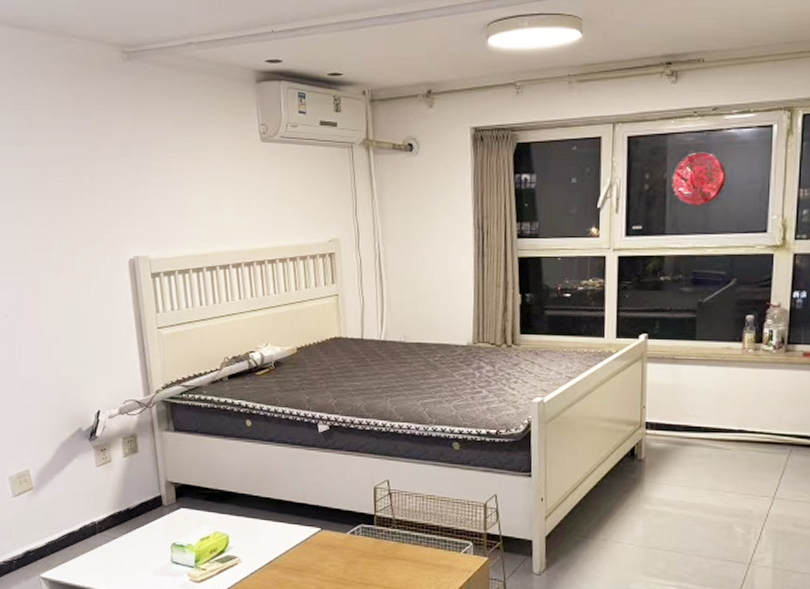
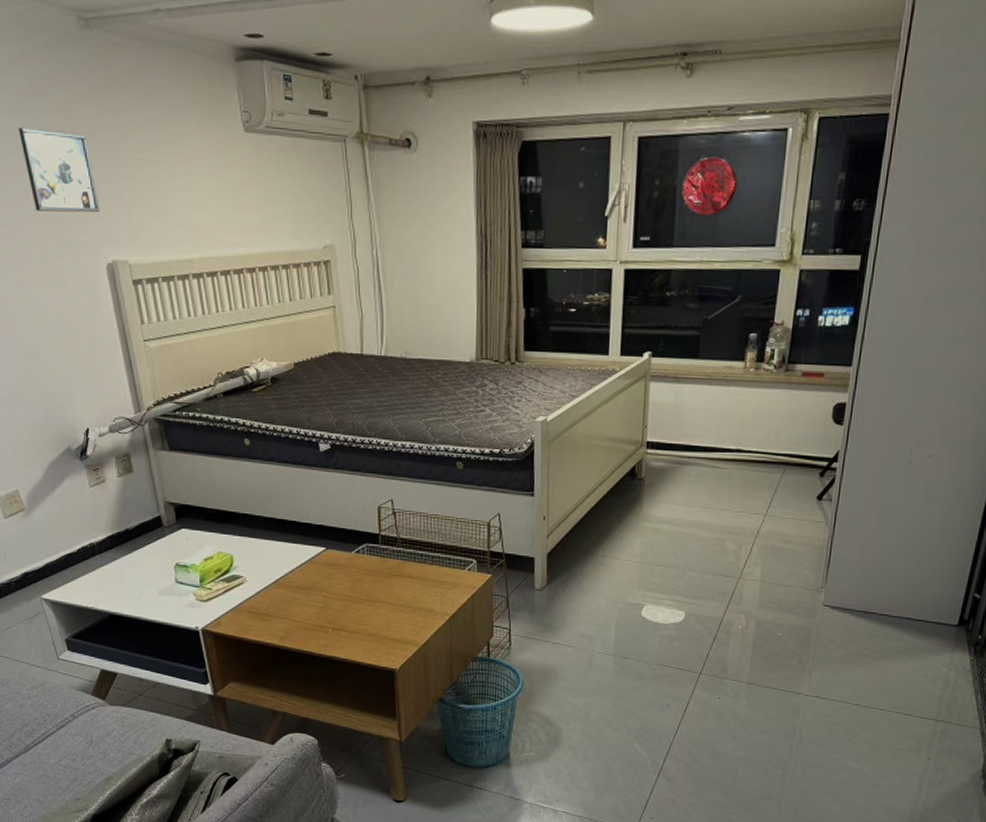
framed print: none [61,143,127,215] -> present [18,127,100,213]

